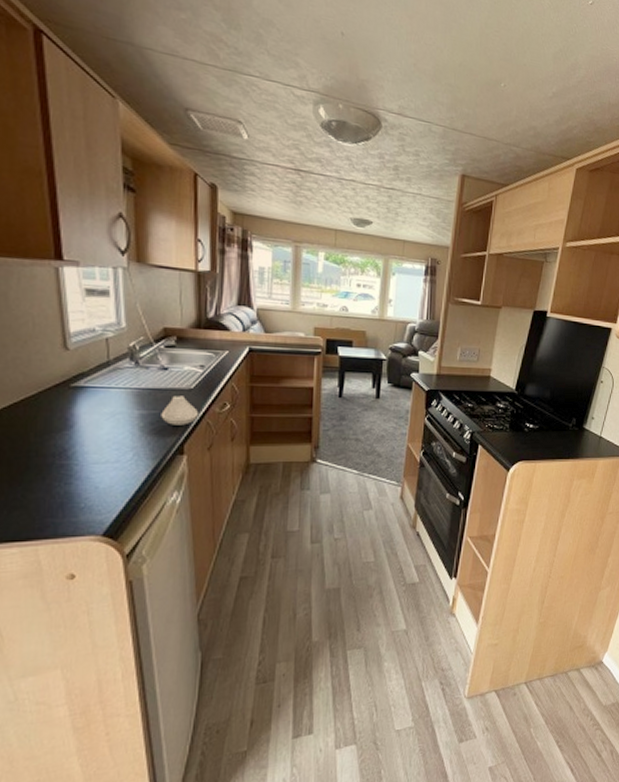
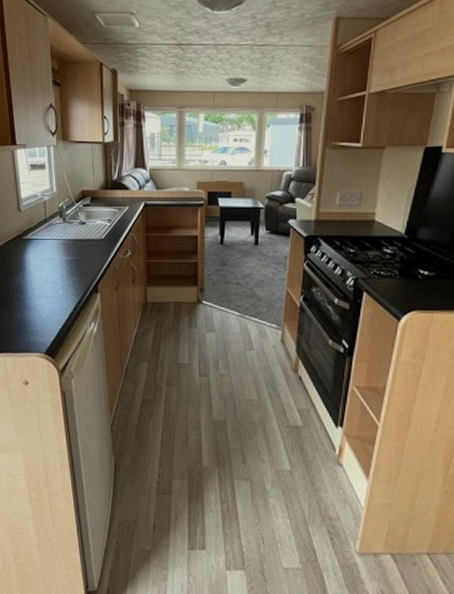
spoon rest: present [161,395,199,426] -> none [81,245,108,269]

